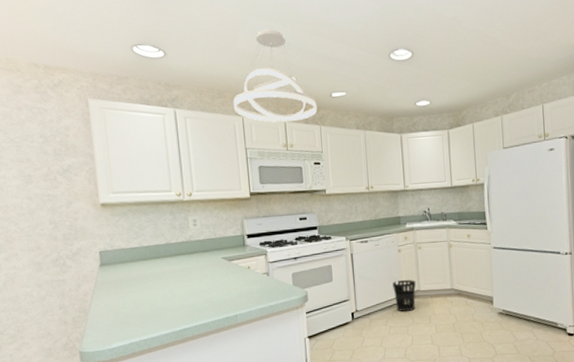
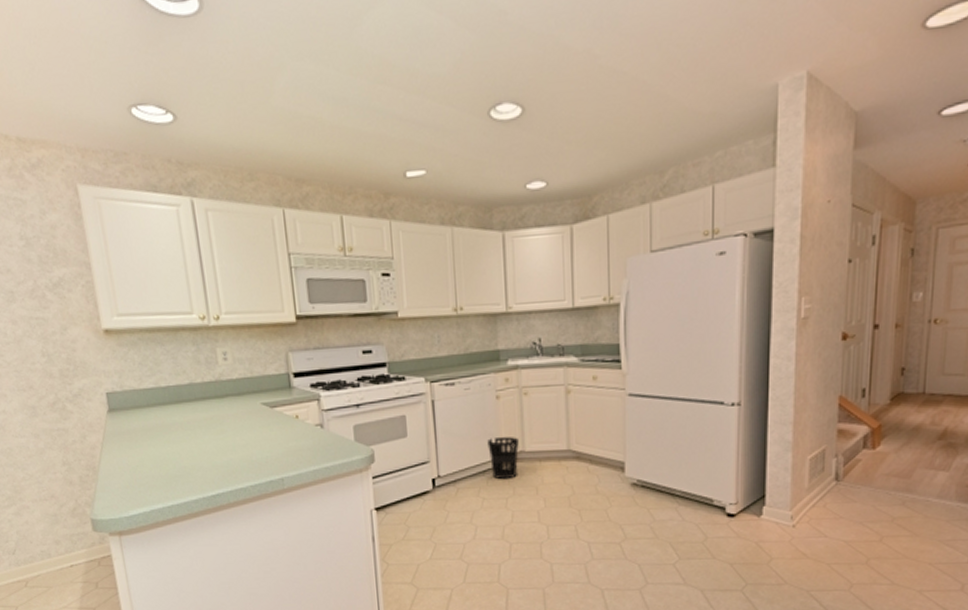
pendant light: present [233,29,317,123] -> none [269,76,386,216]

